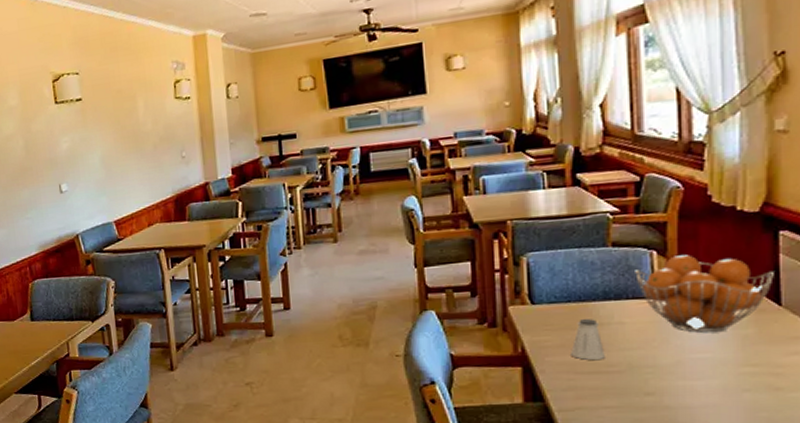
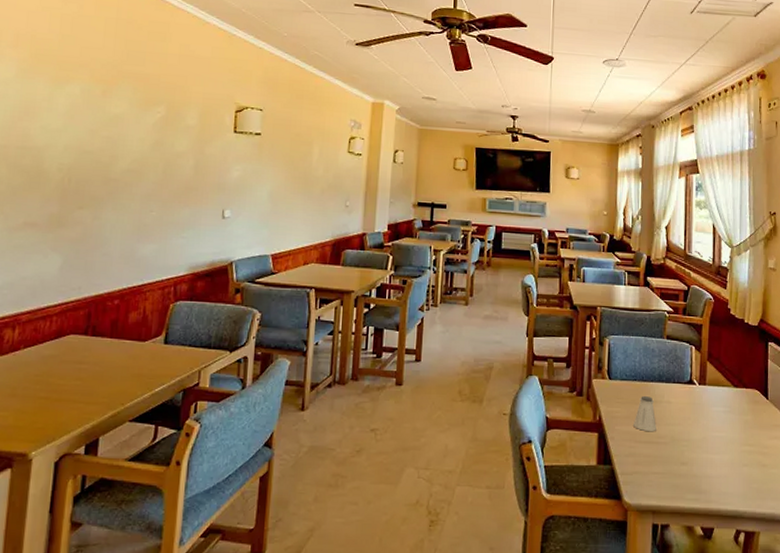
fruit basket: present [635,255,774,333] -> none [680,352,765,417]

